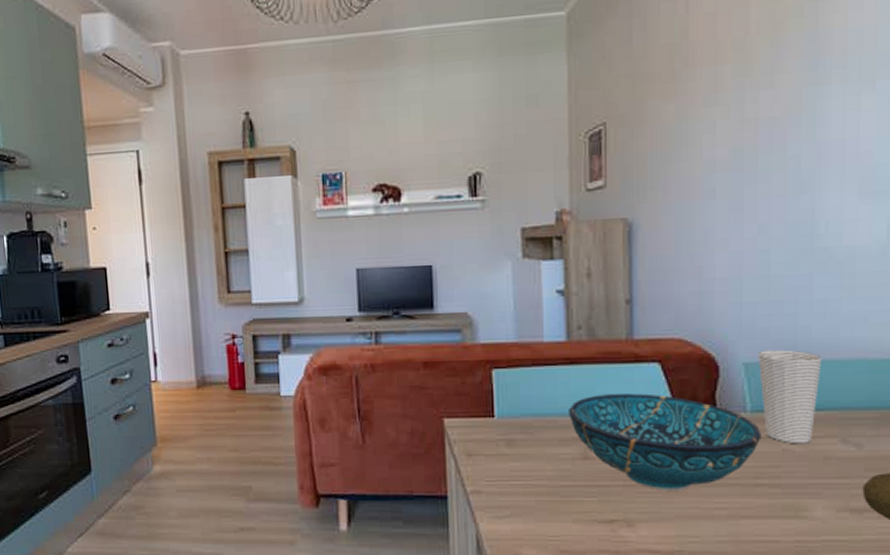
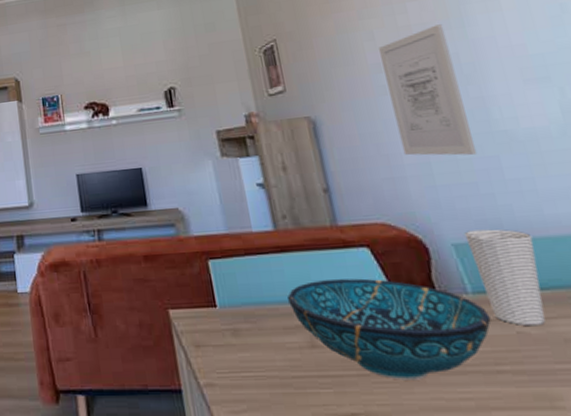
wall art: none [717,120,793,273] -> present [379,24,478,156]

